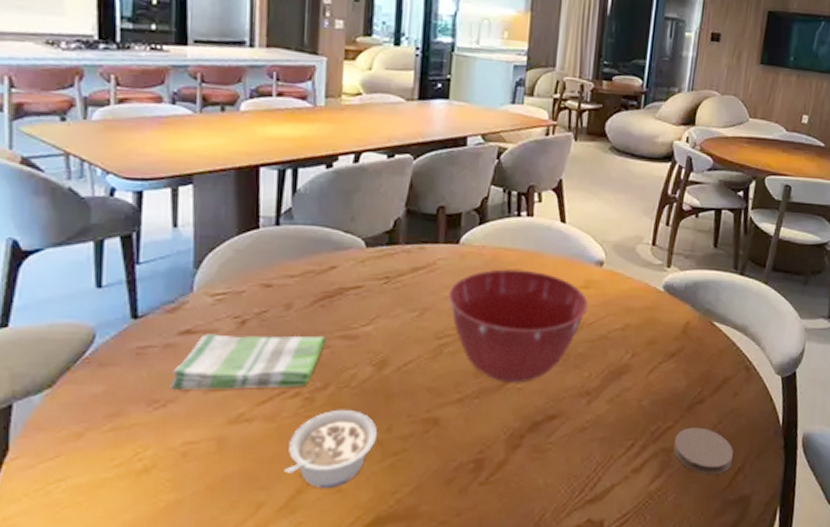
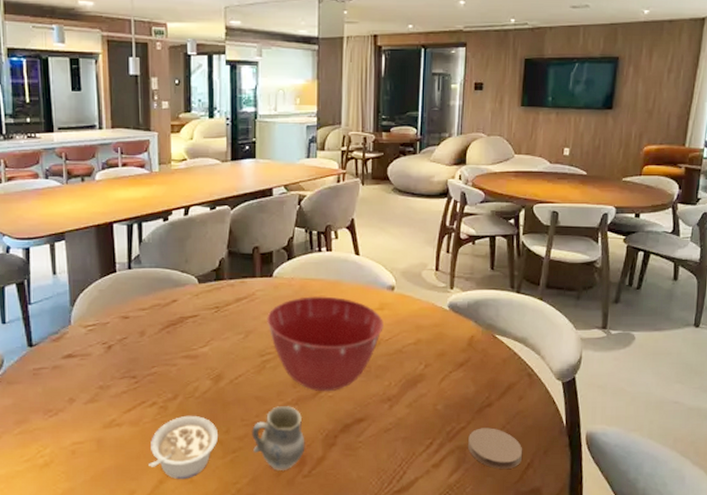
dish towel: present [170,334,327,389] -> none [59,356,174,401]
cup: none [420,399,485,477] -> present [252,406,305,470]

